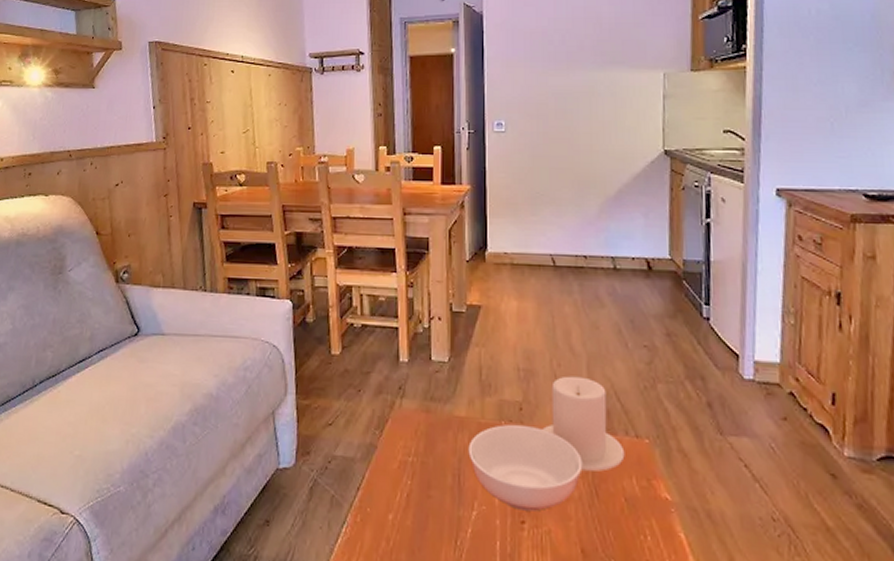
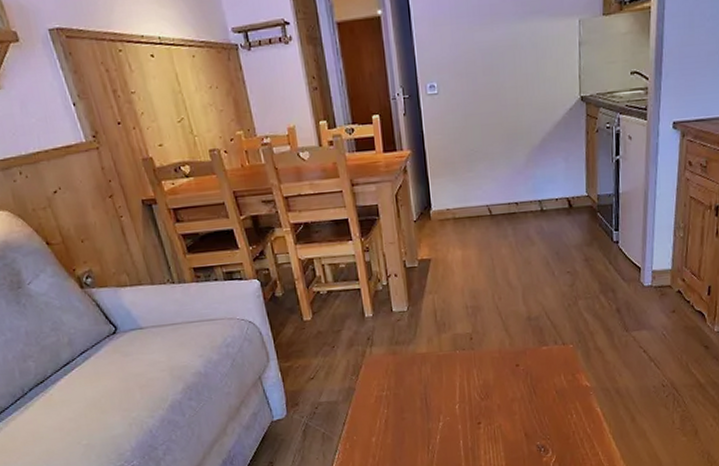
bowl: present [468,424,583,512] -> none [431,350,523,415]
candle: present [542,376,625,472] -> none [489,305,555,377]

